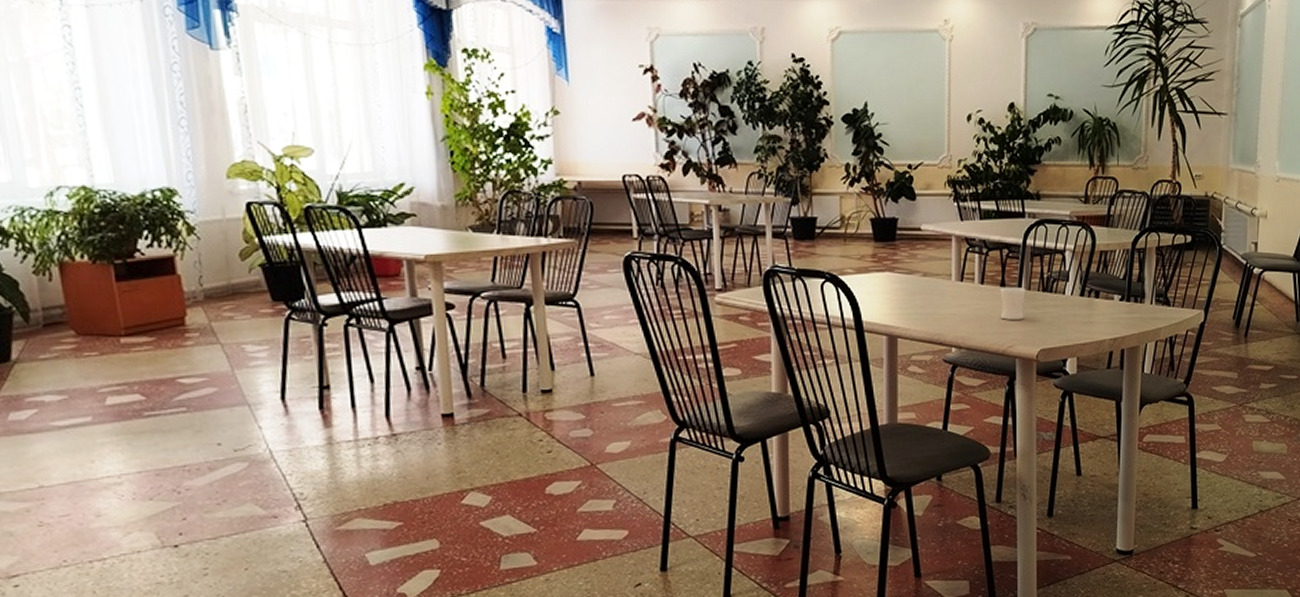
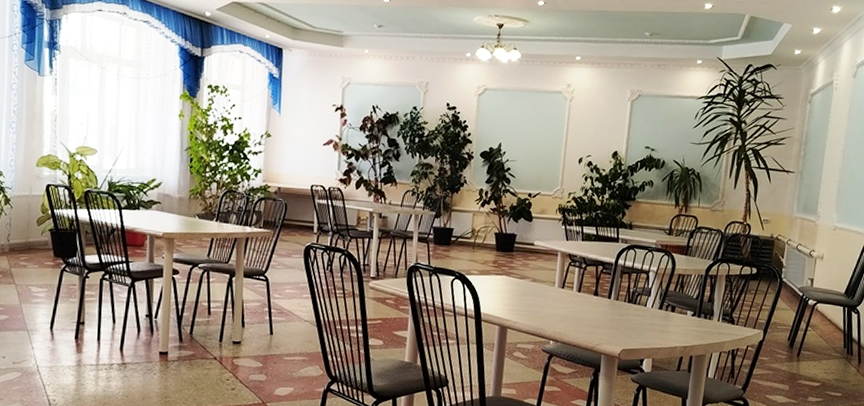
mug: present [1000,286,1027,320] -> none [592,296,615,324]

